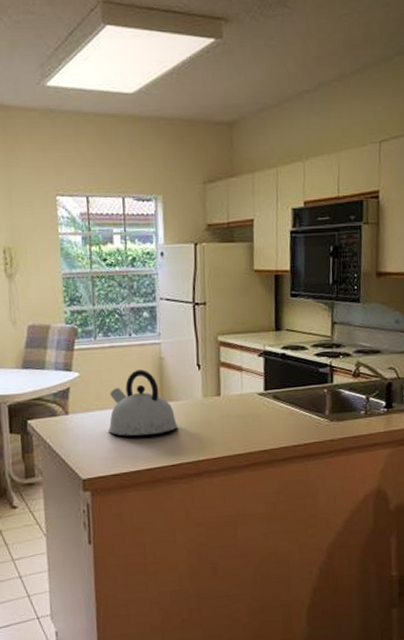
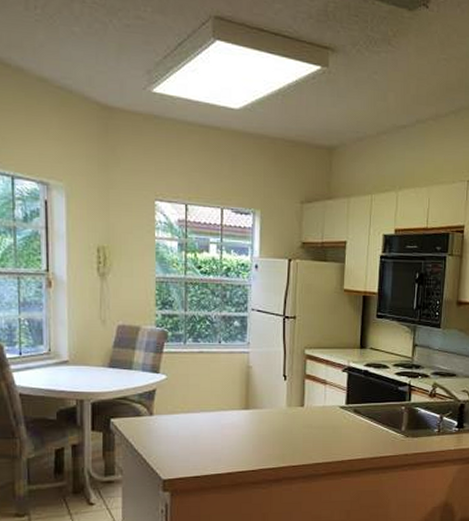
kettle: present [108,369,178,436] -> none [192,376,261,440]

